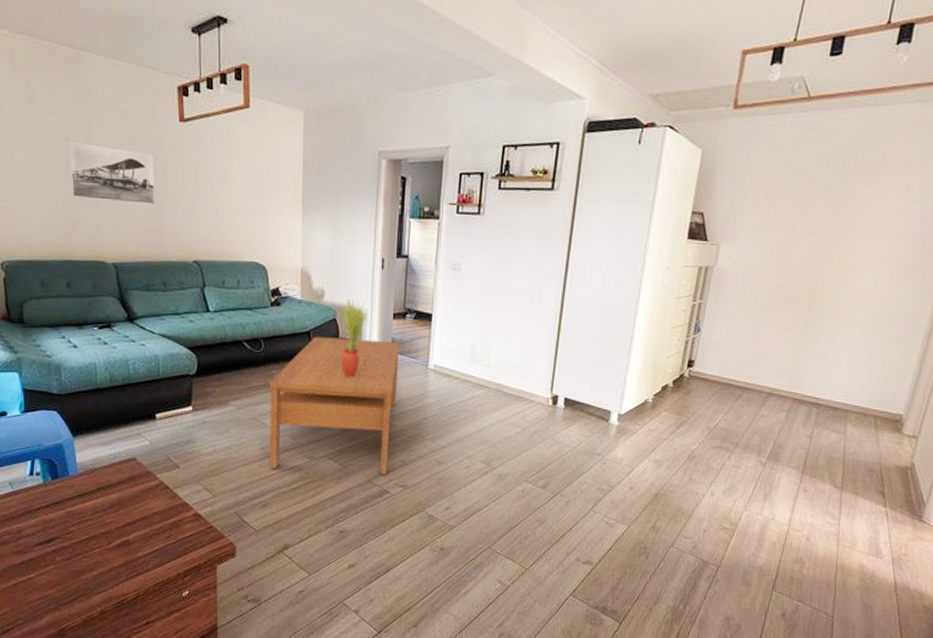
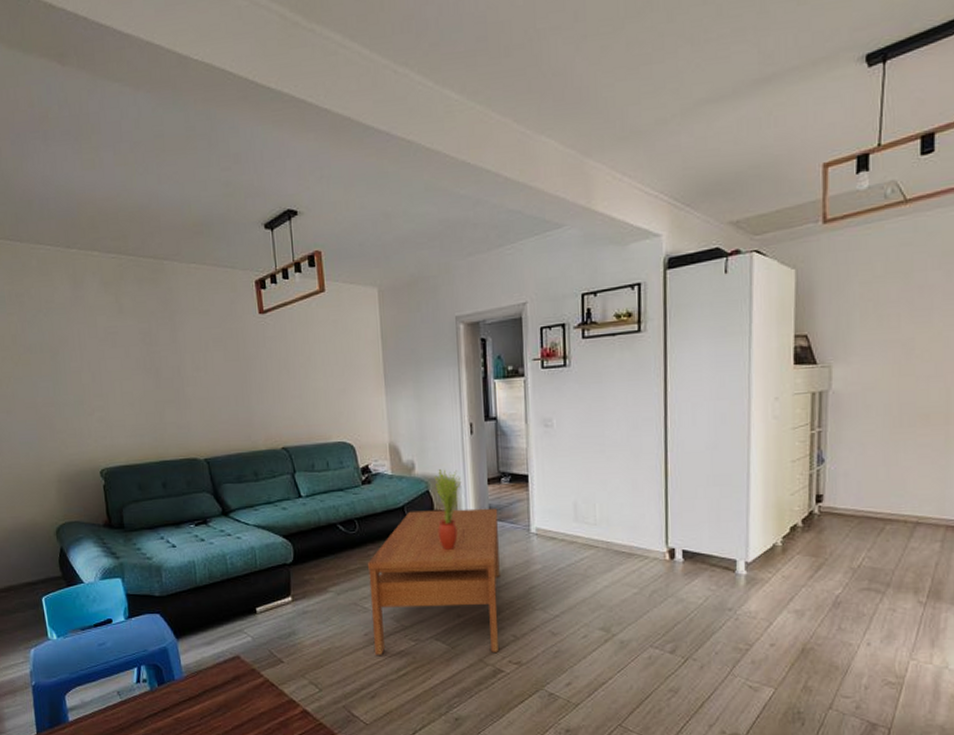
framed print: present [68,141,155,204] -> none [156,345,241,399]

